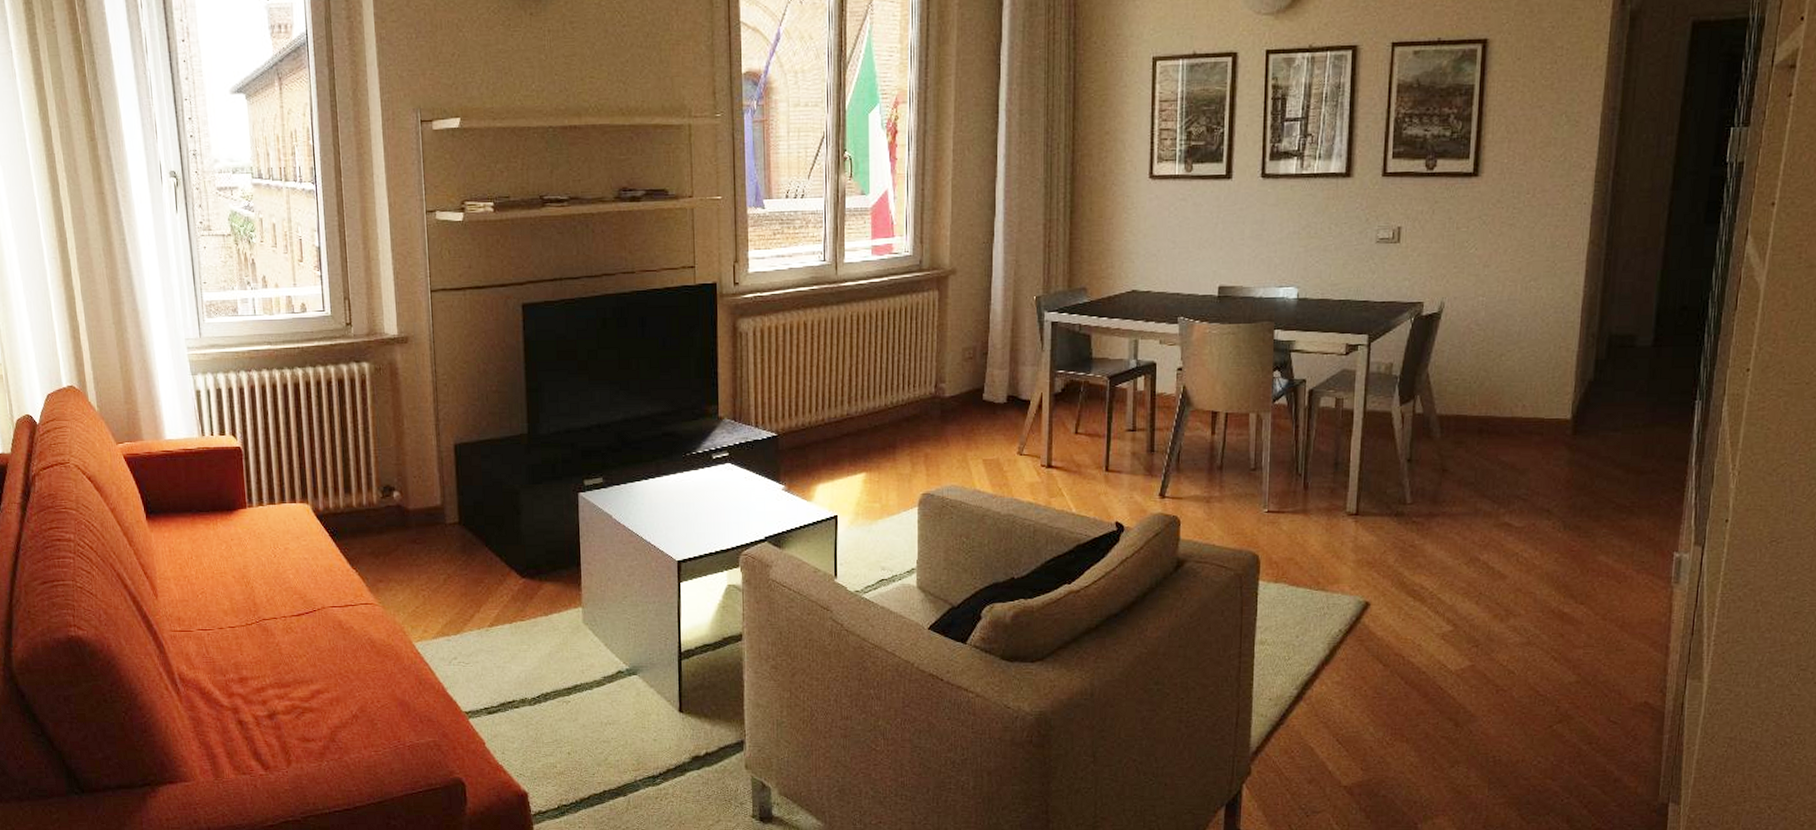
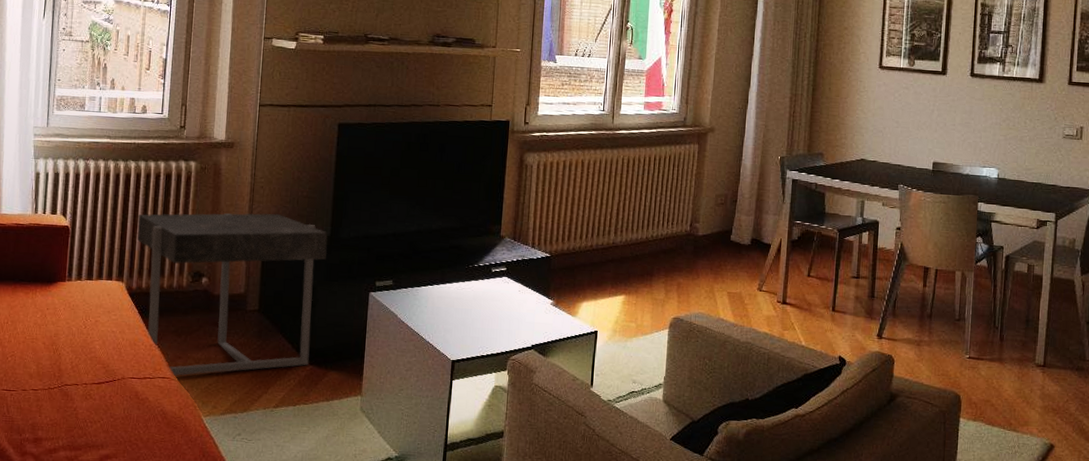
side table: none [314,413,527,601] -> present [137,213,328,376]

